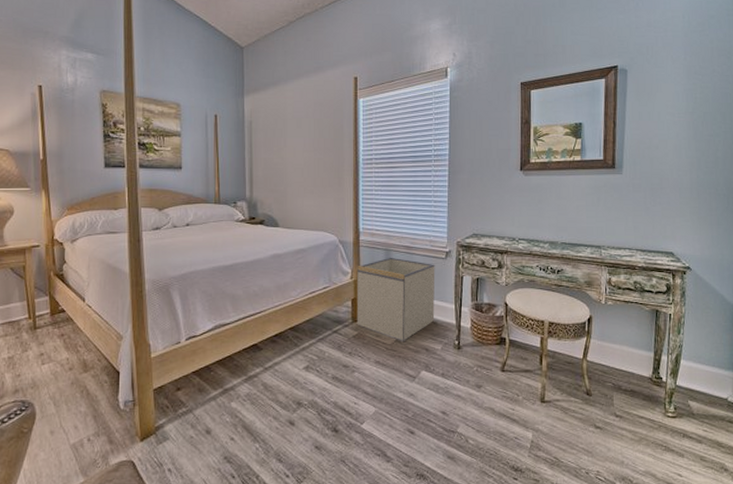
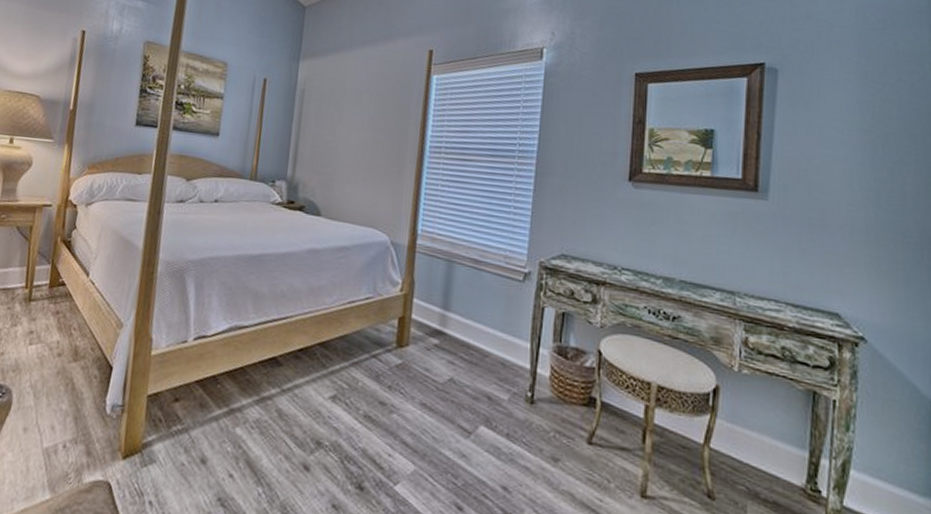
storage bin: present [356,257,435,341] -> none [402,270,509,382]

